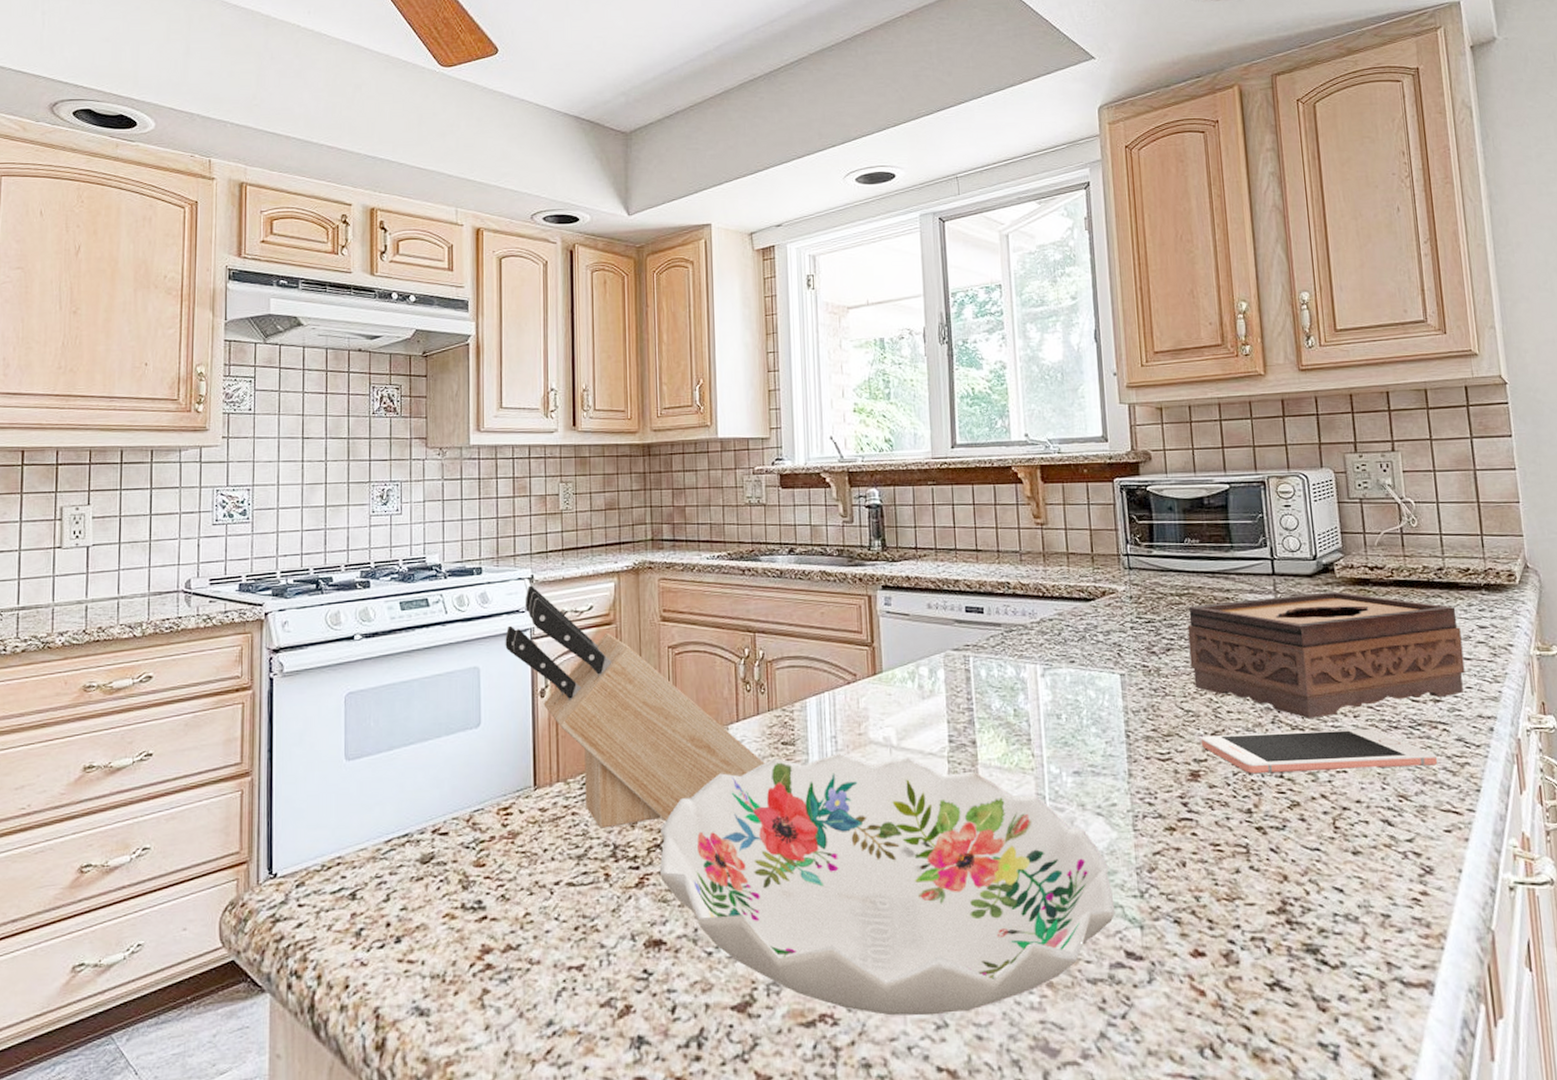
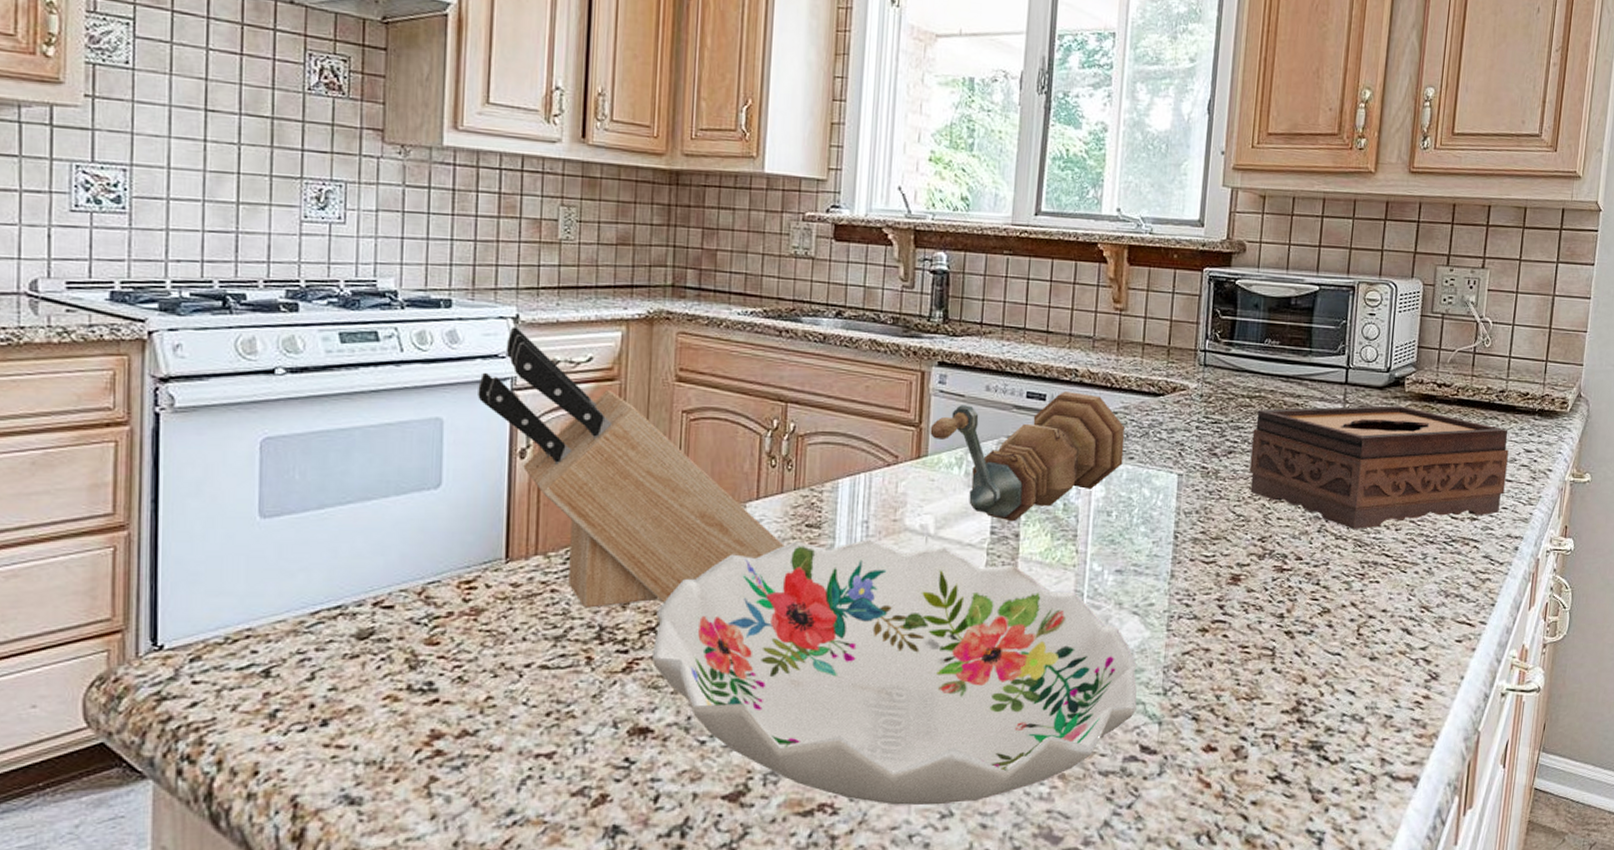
pepper mill: none [882,603,1065,730] -> present [930,391,1125,522]
cell phone: present [1202,728,1437,774] -> none [1247,541,1463,581]

